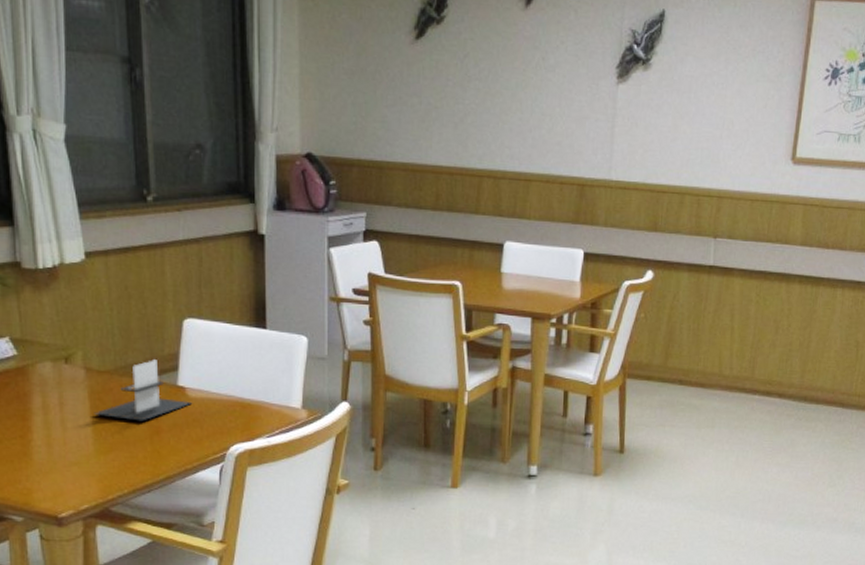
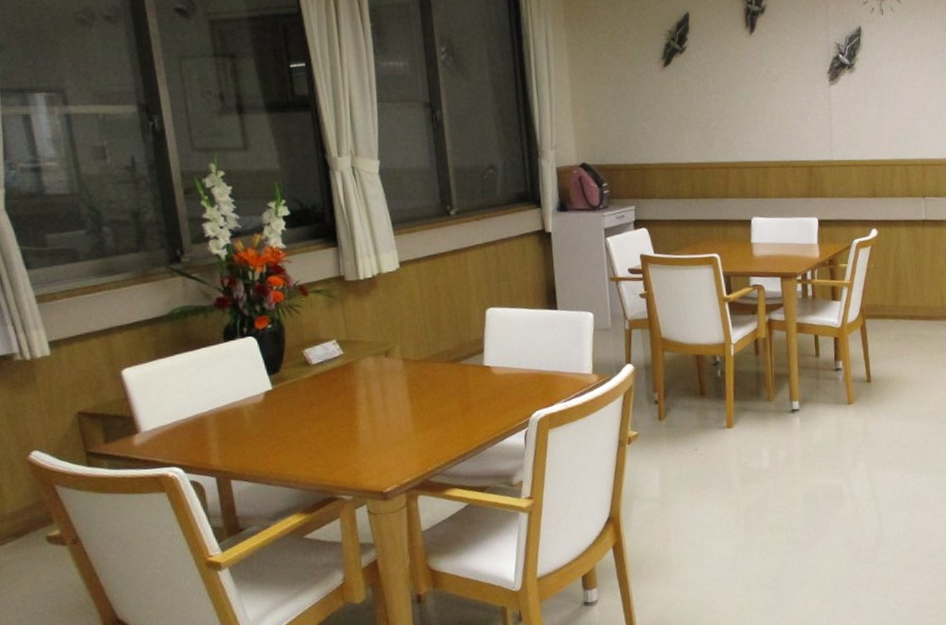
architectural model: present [94,360,192,421] -> none [412,345,497,400]

